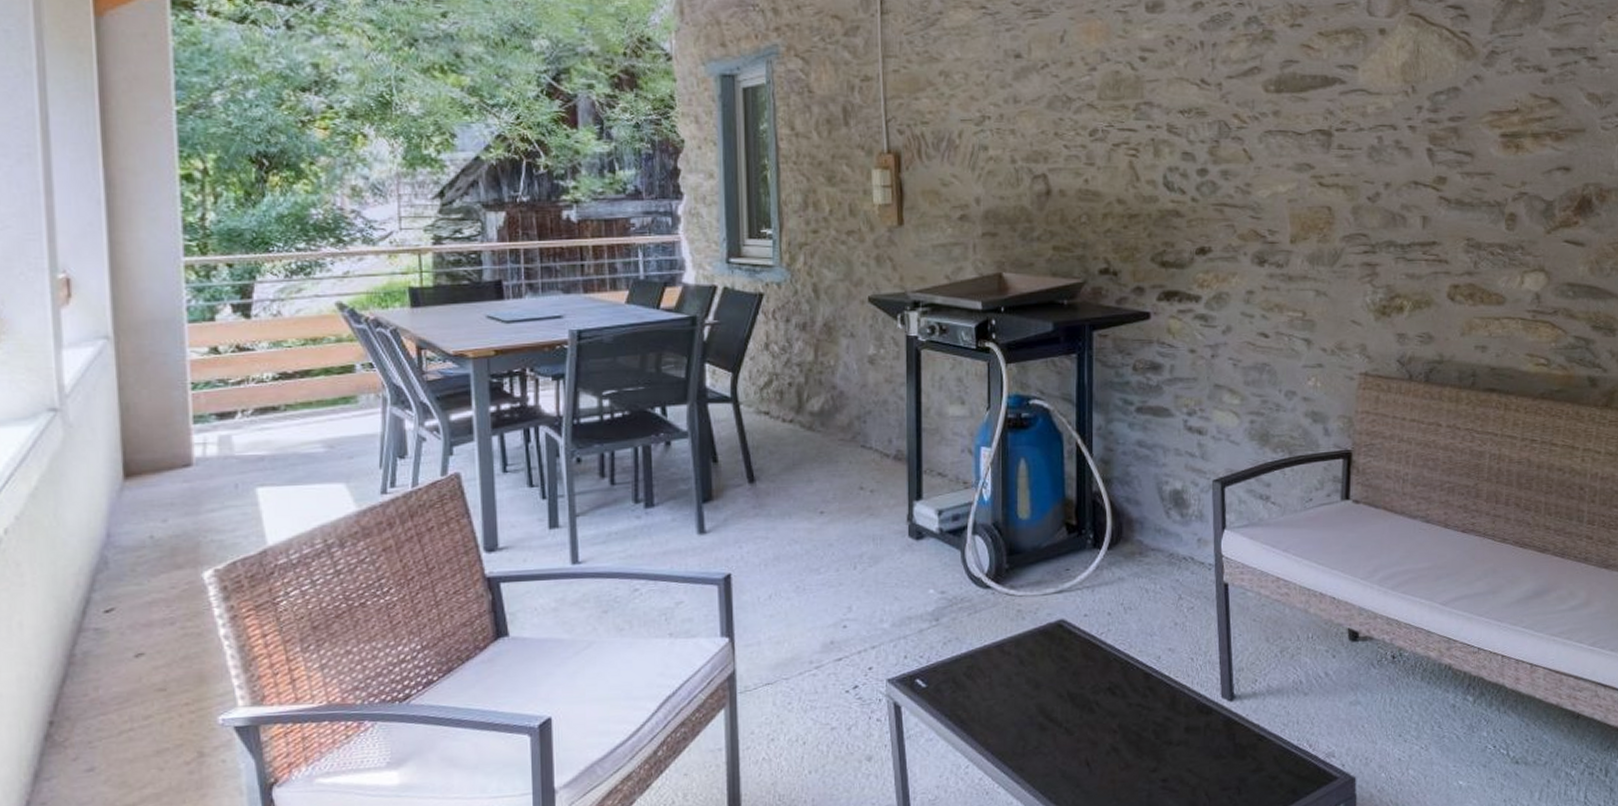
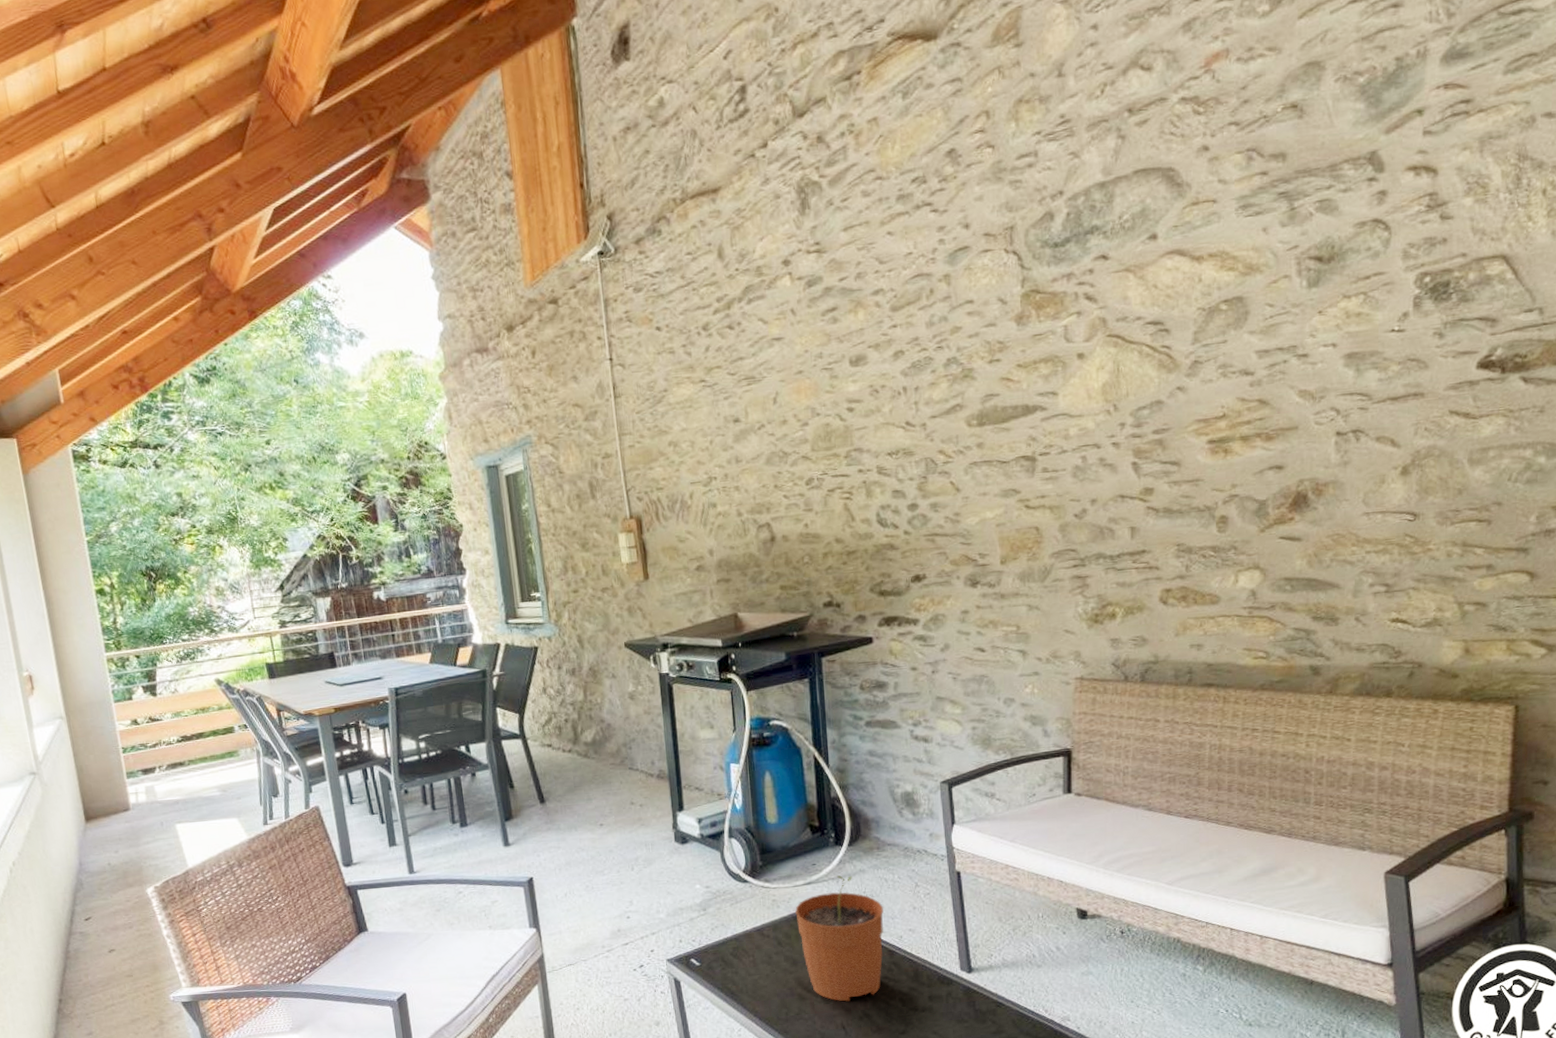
plant pot: none [1042,583,1143,733] -> present [795,875,884,1002]

